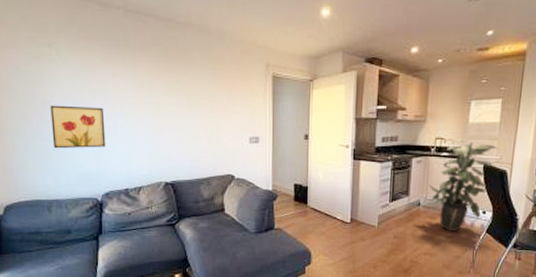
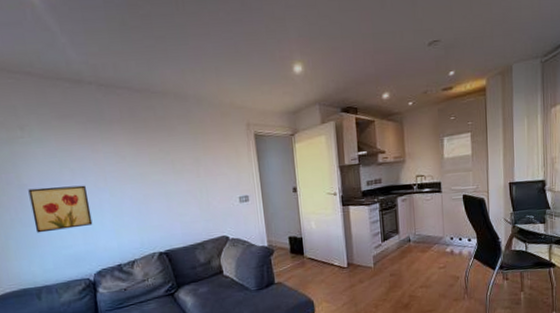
indoor plant: present [429,138,499,232] -> none [416,173,474,263]

